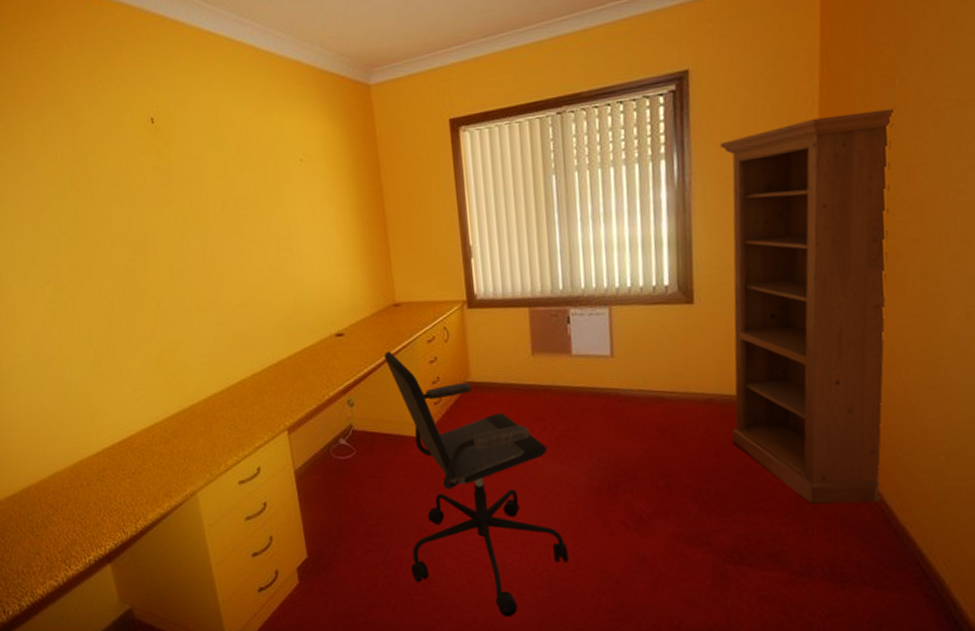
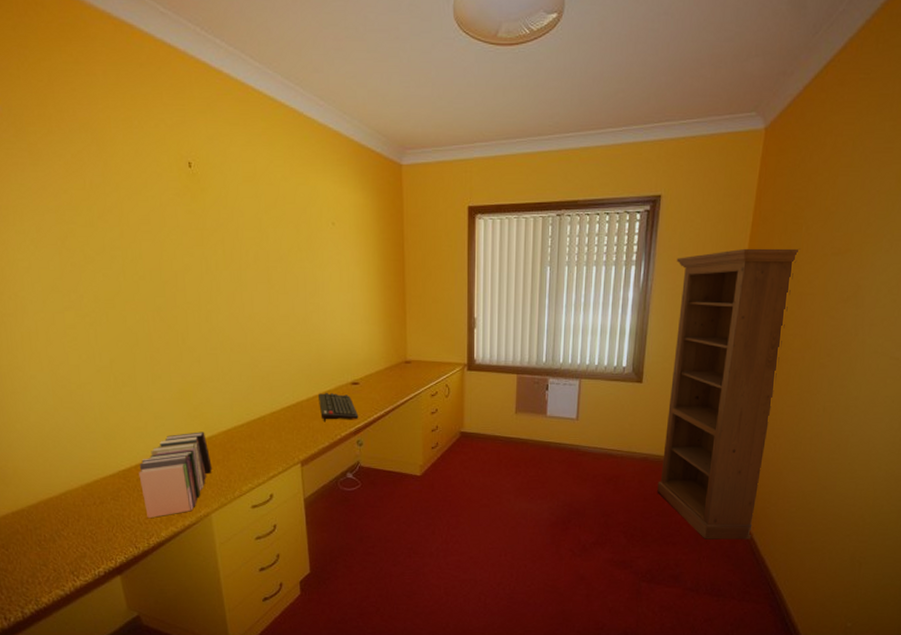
books: none [122,401,195,500] -> present [139,432,212,519]
computer keyboard: none [301,347,347,382] -> present [319,392,359,422]
office chair: present [385,351,568,617] -> none [393,401,526,622]

